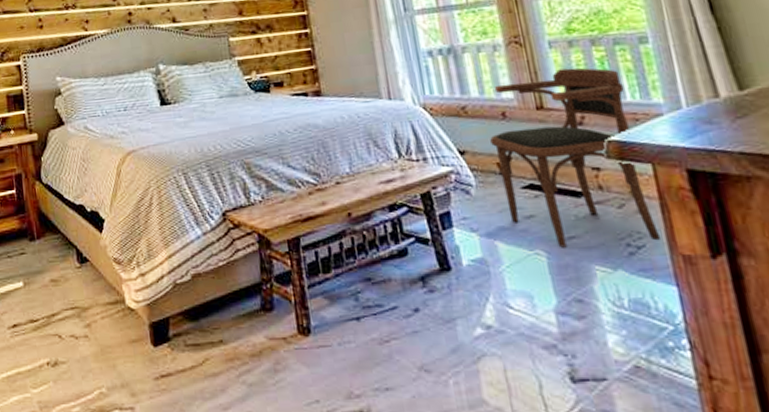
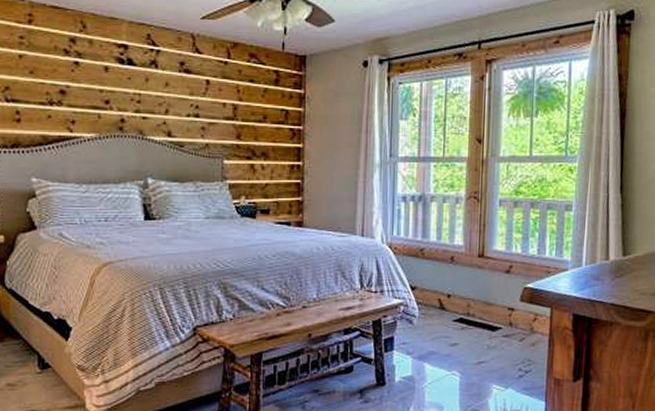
armchair: present [490,67,662,248] -> none [437,225,546,370]

